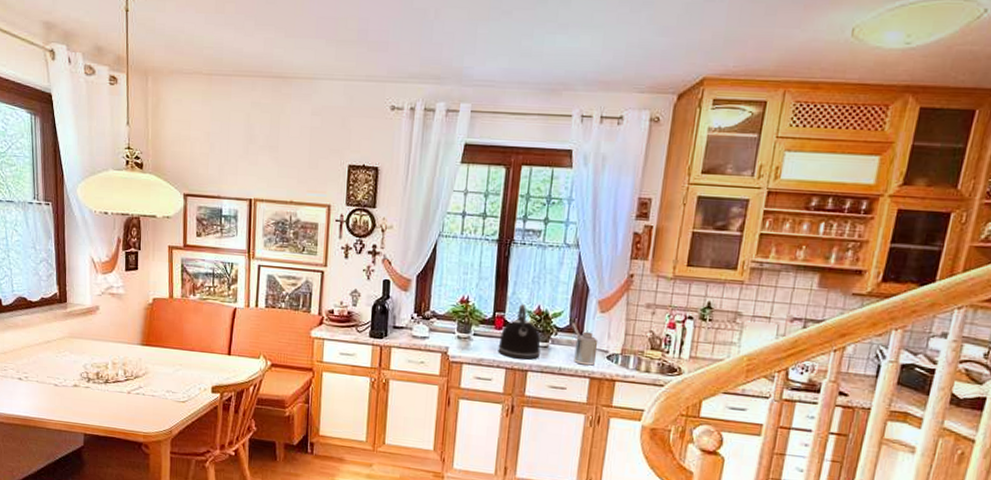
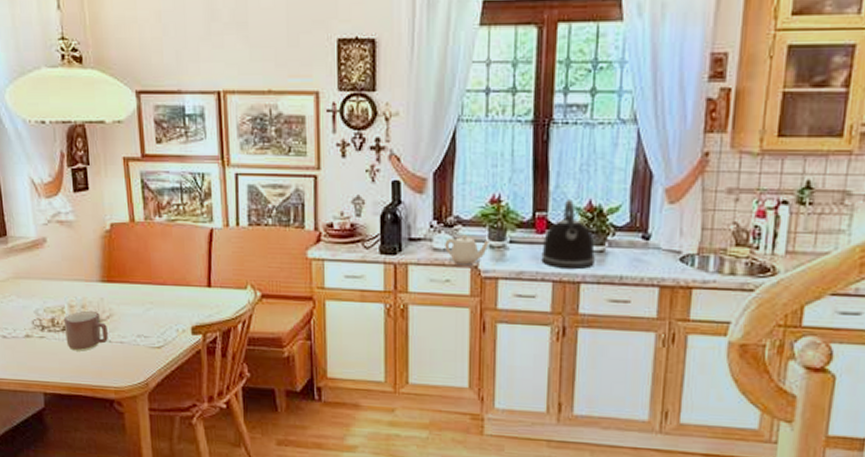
mug: none [106,368,142,401] -> present [63,310,108,351]
teapot: none [422,326,458,351] -> present [445,234,490,265]
soap dispenser: present [571,322,598,366] -> none [631,218,668,271]

